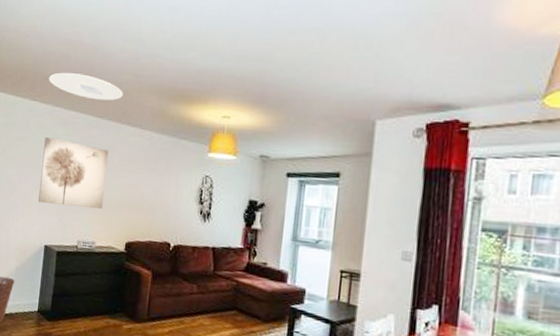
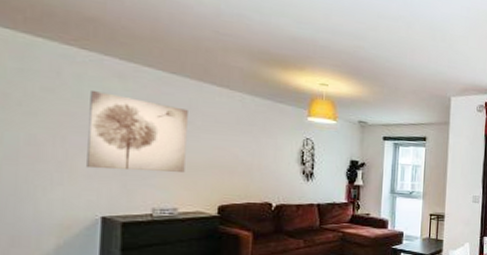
ceiling light: present [49,72,123,100] -> none [91,15,203,57]

